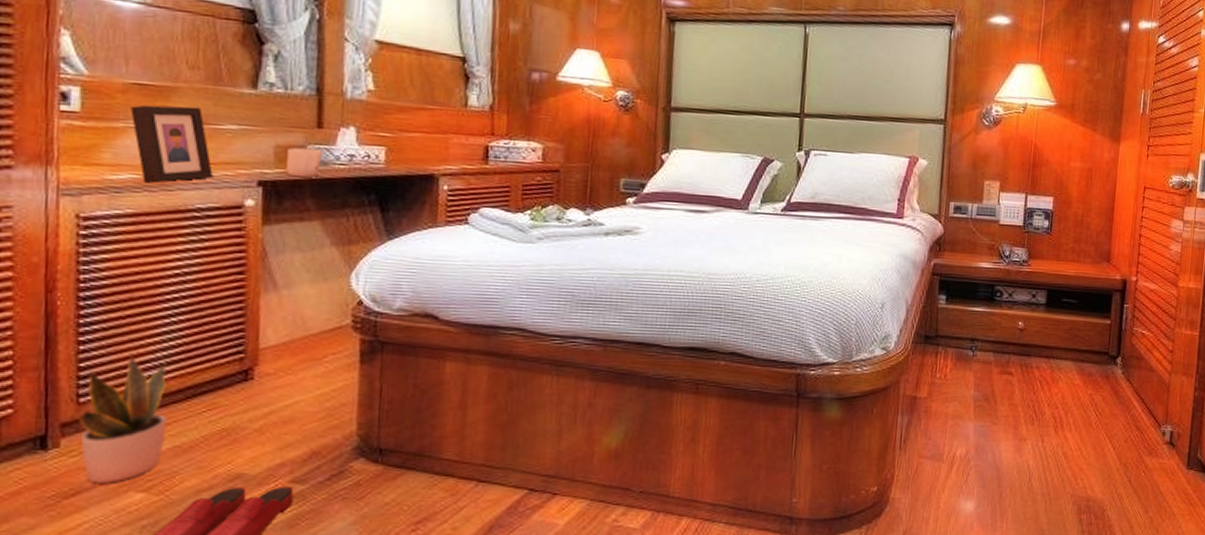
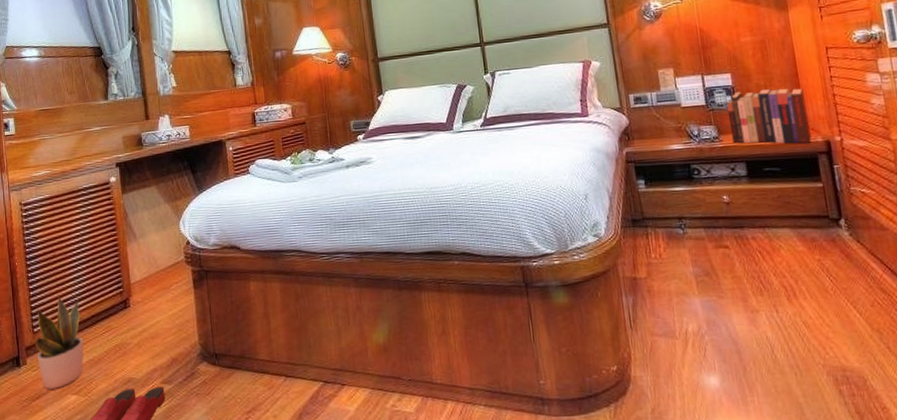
picture frame: present [130,104,213,185] -> none [41,119,90,176]
mug: present [285,147,322,178] -> none [130,134,151,157]
books: none [1040,218,1115,281] -> present [726,88,811,144]

